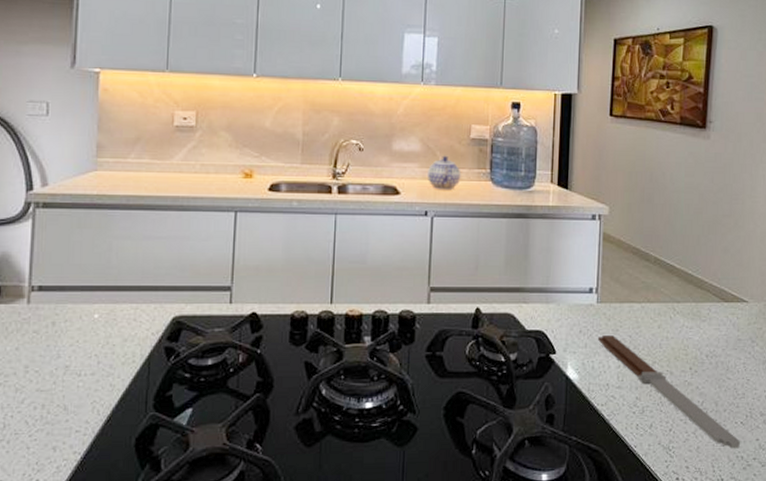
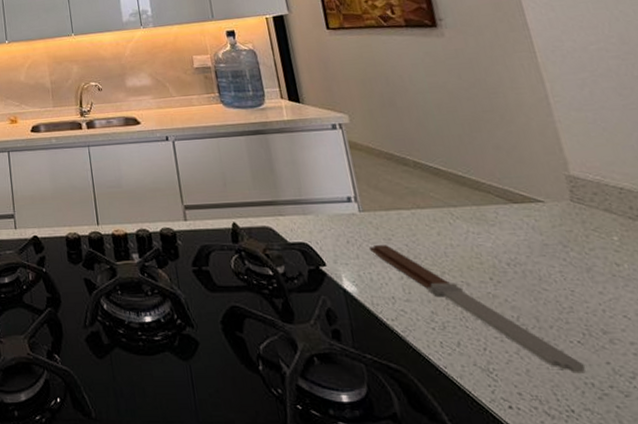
teapot: present [428,155,461,190] -> none [161,85,193,117]

